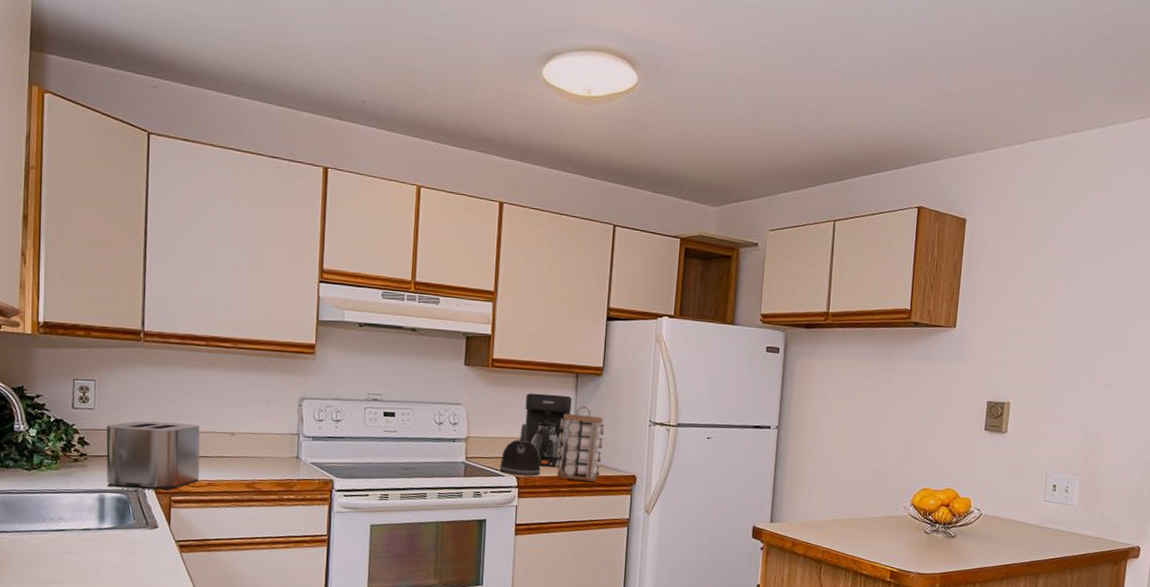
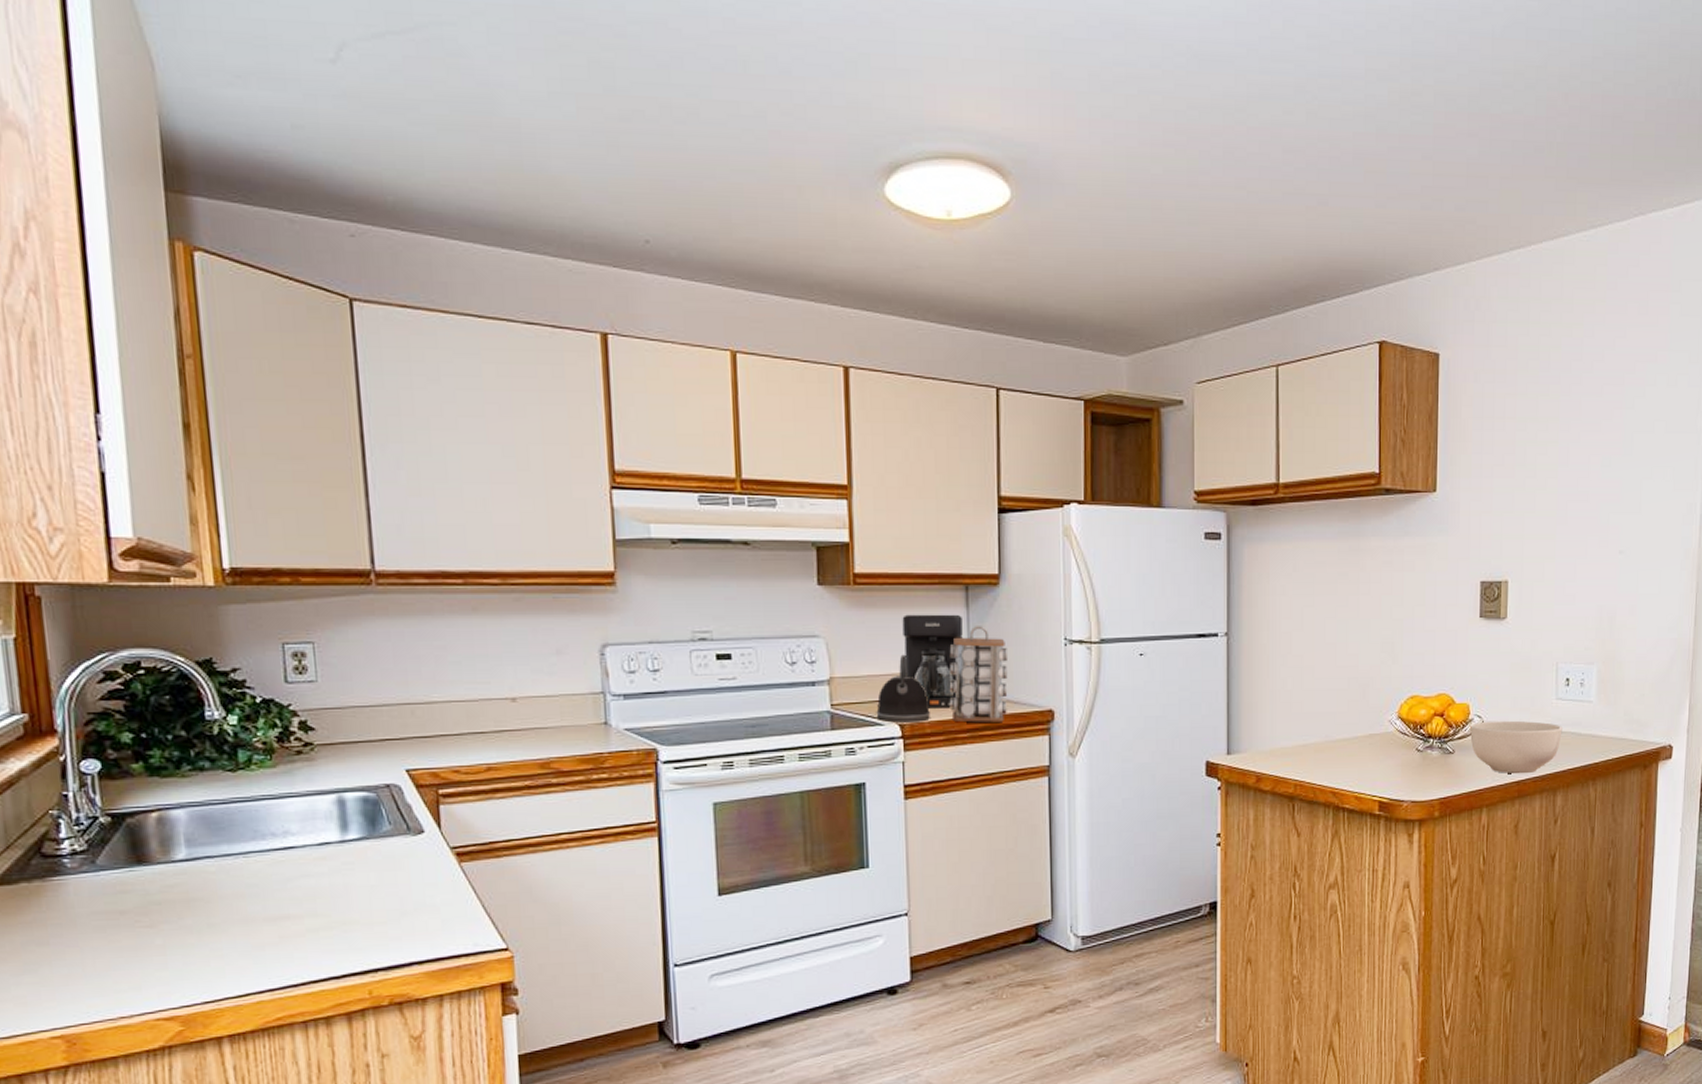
toaster: present [106,421,200,491] -> none [337,691,475,785]
bowl: none [969,514,1048,560] -> present [1469,720,1562,774]

